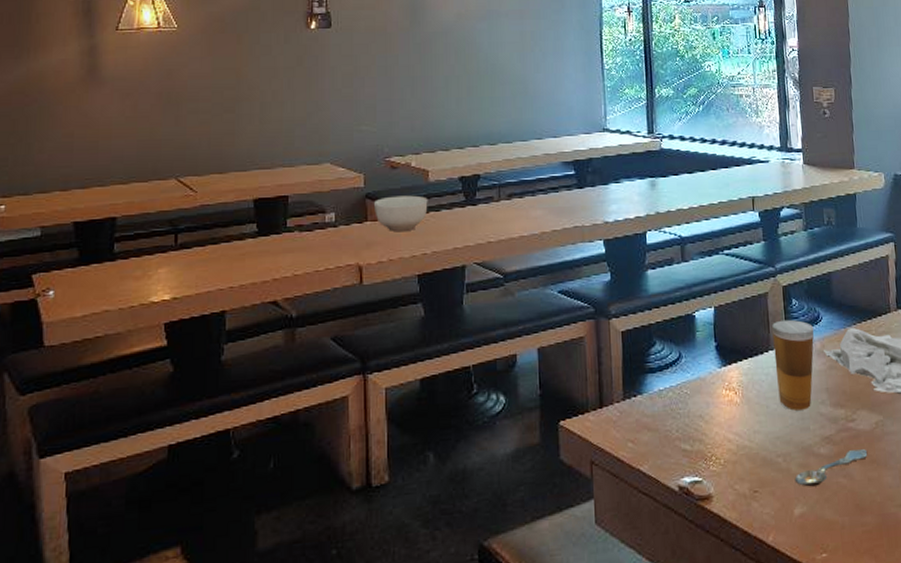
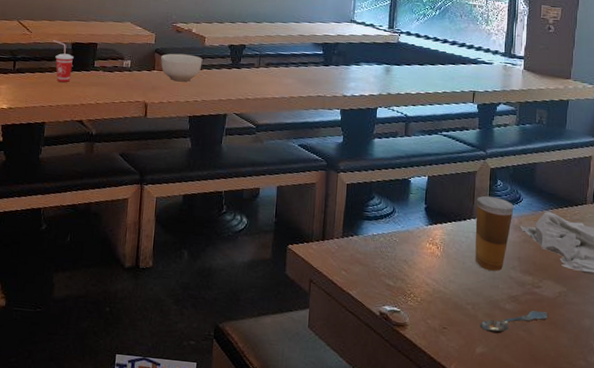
beverage cup: none [226,199,258,254] -> present [52,40,74,83]

